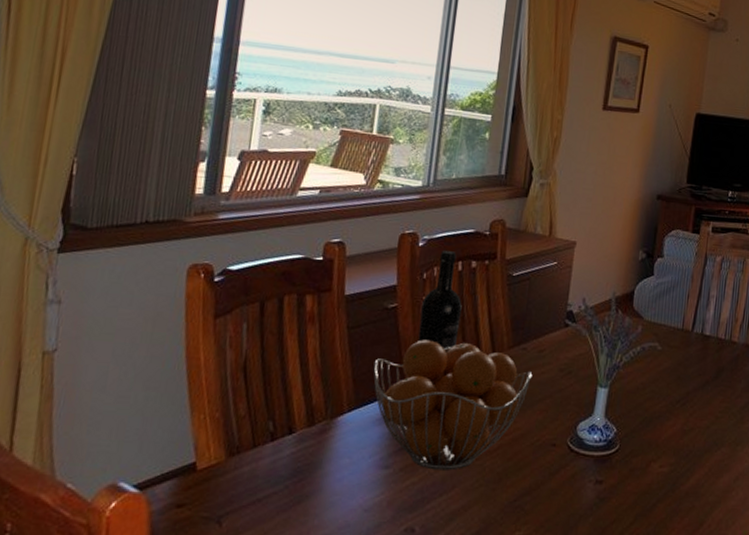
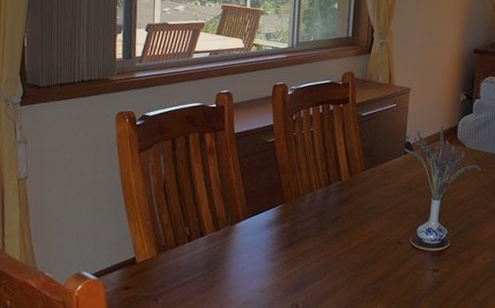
fruit basket: present [373,339,533,471] -> none [260,166,381,262]
wine bottle: present [418,251,462,354] -> none [292,97,324,176]

